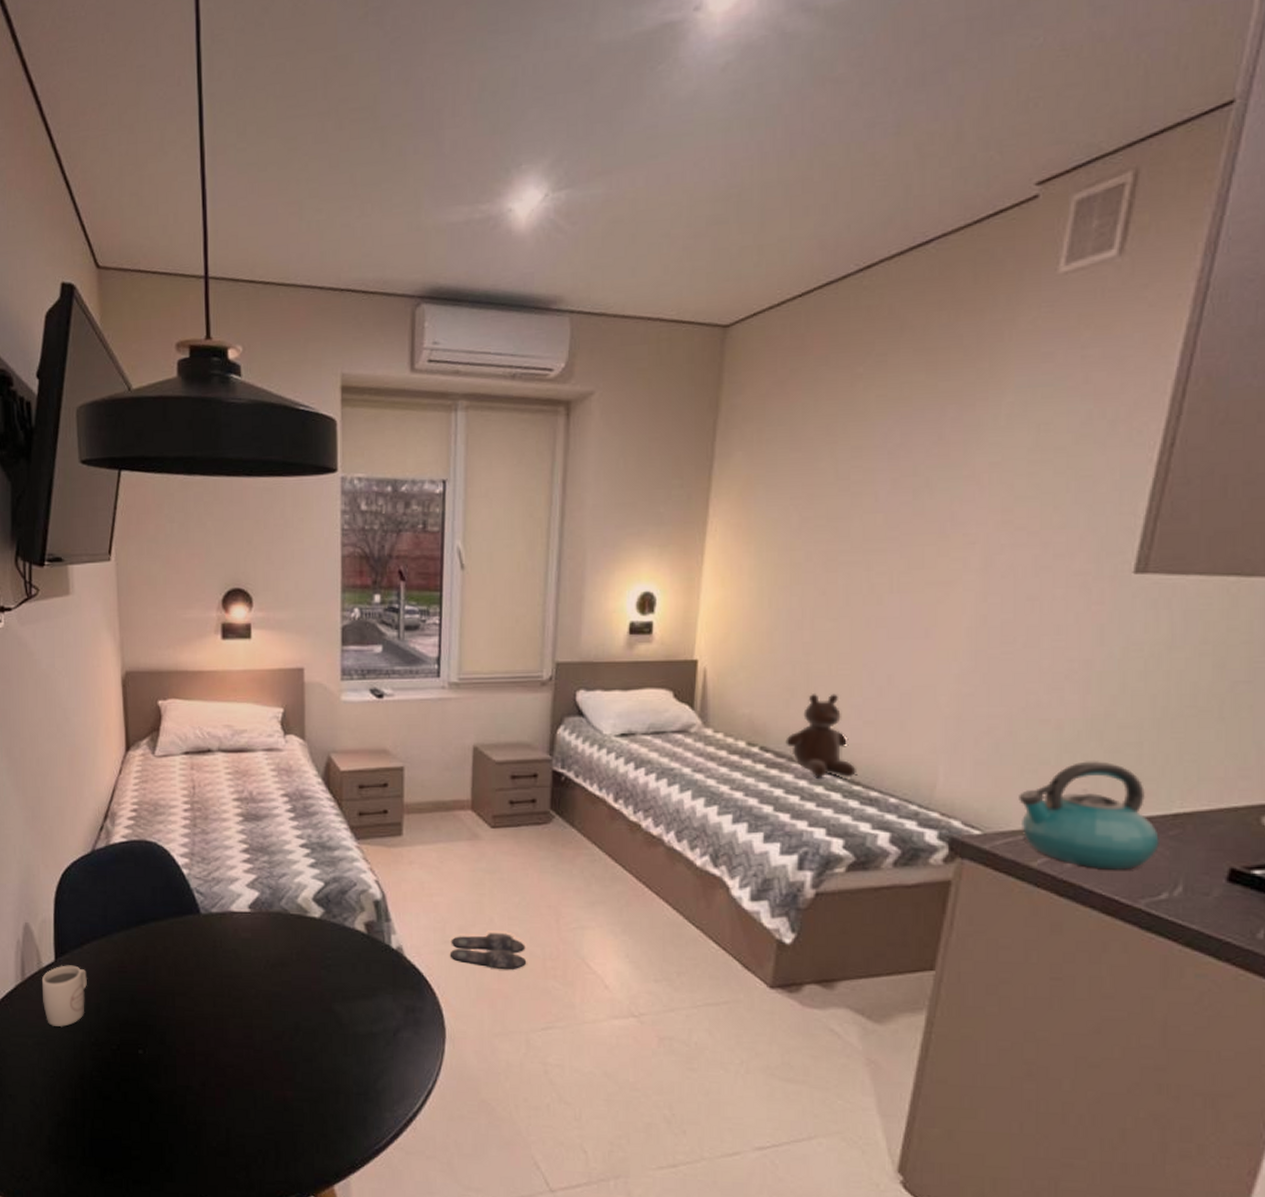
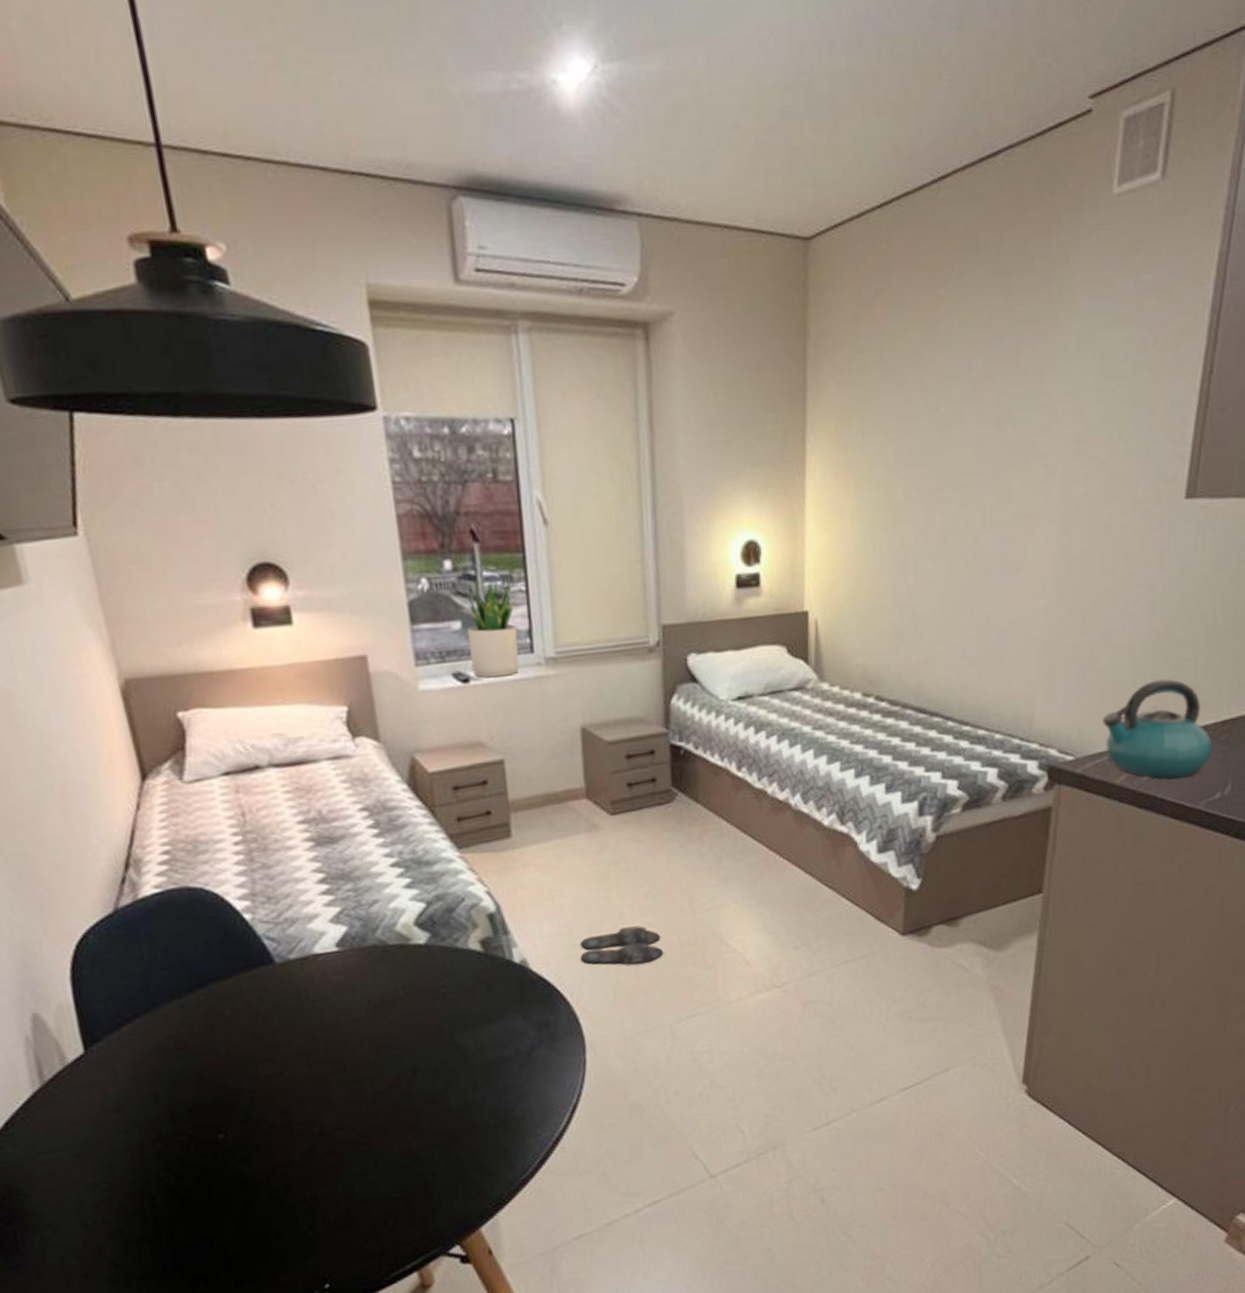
mug: present [41,965,87,1028] -> none [69,1053,138,1131]
planter: none [387,613,430,696] -> present [465,579,519,678]
teddy bear: present [785,694,856,778] -> none [898,635,964,722]

